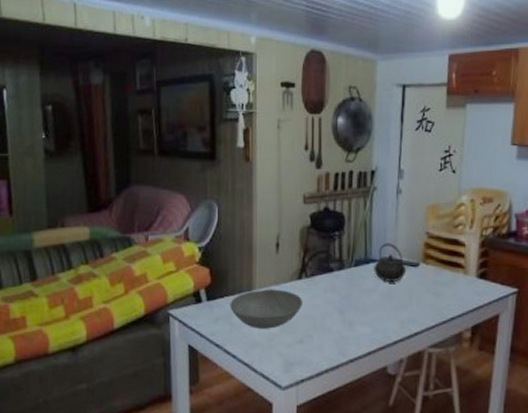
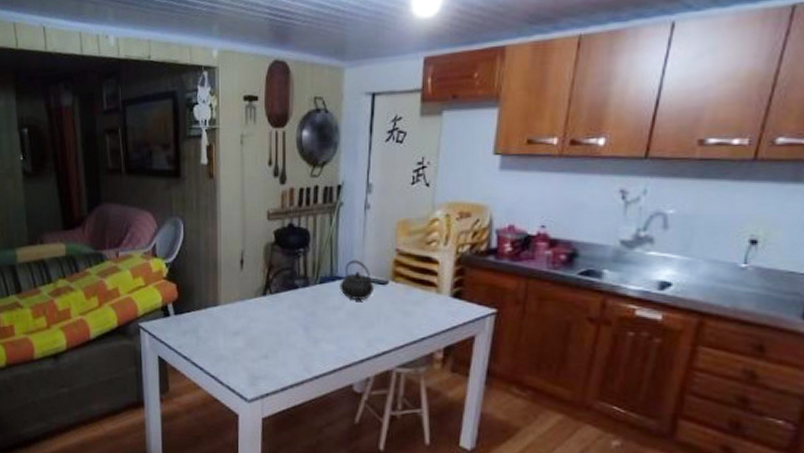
bowl: present [230,289,302,329] -> none [196,304,267,344]

